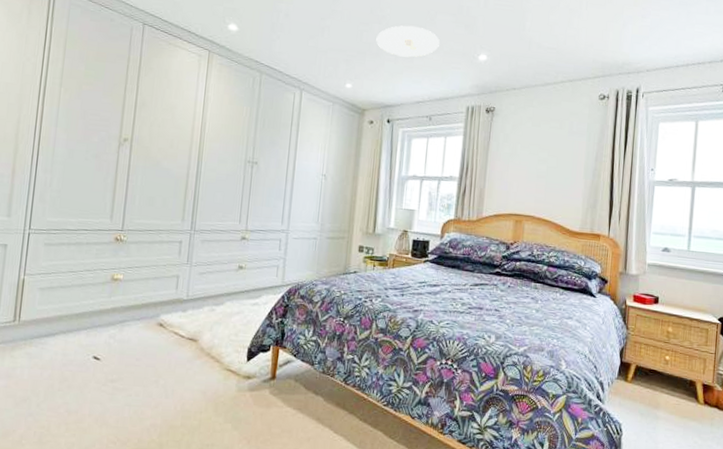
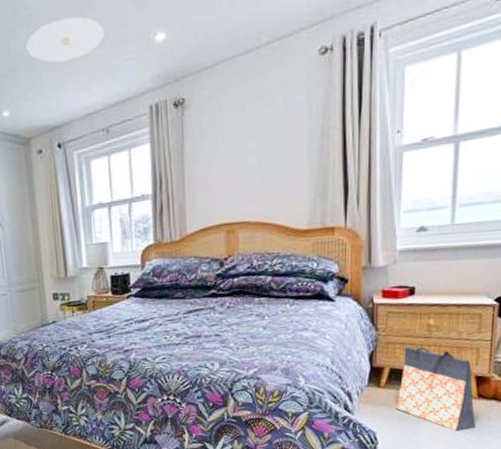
bag: none [639,348,702,433] -> present [396,346,477,432]

